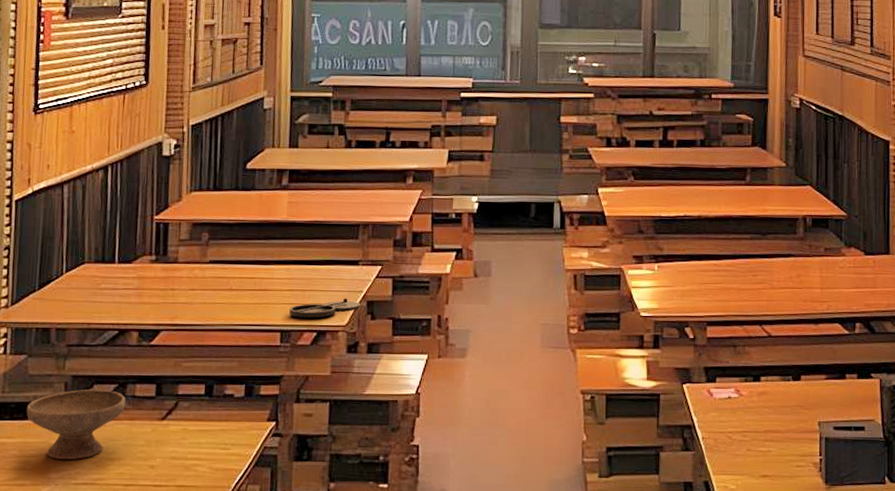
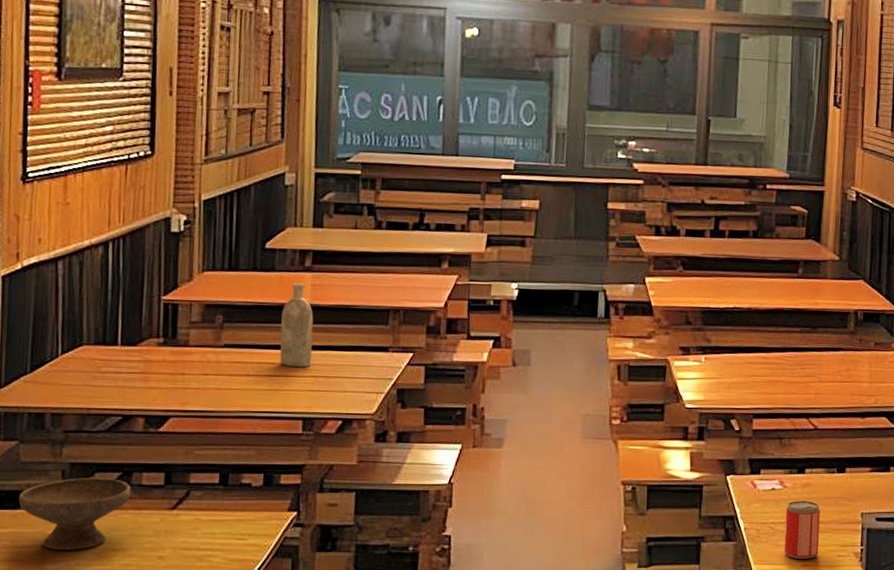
bottle: none [259,201,290,282] -> present [280,283,314,368]
plate: present [289,298,361,318] -> none [312,385,390,406]
beer can: none [742,409,778,469] -> present [784,501,820,559]

